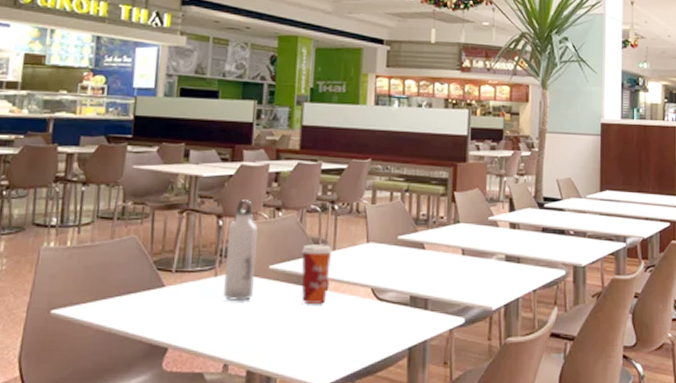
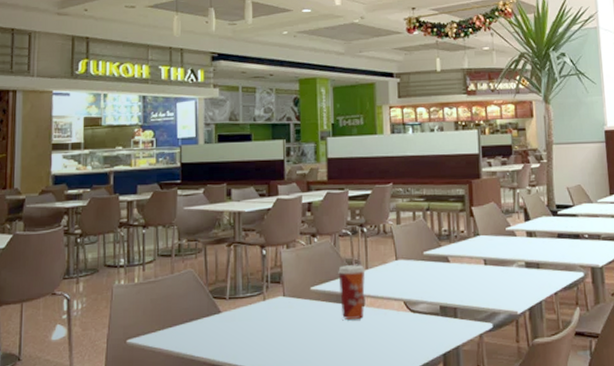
water bottle: present [222,200,258,301] -> none [271,230,299,321]

